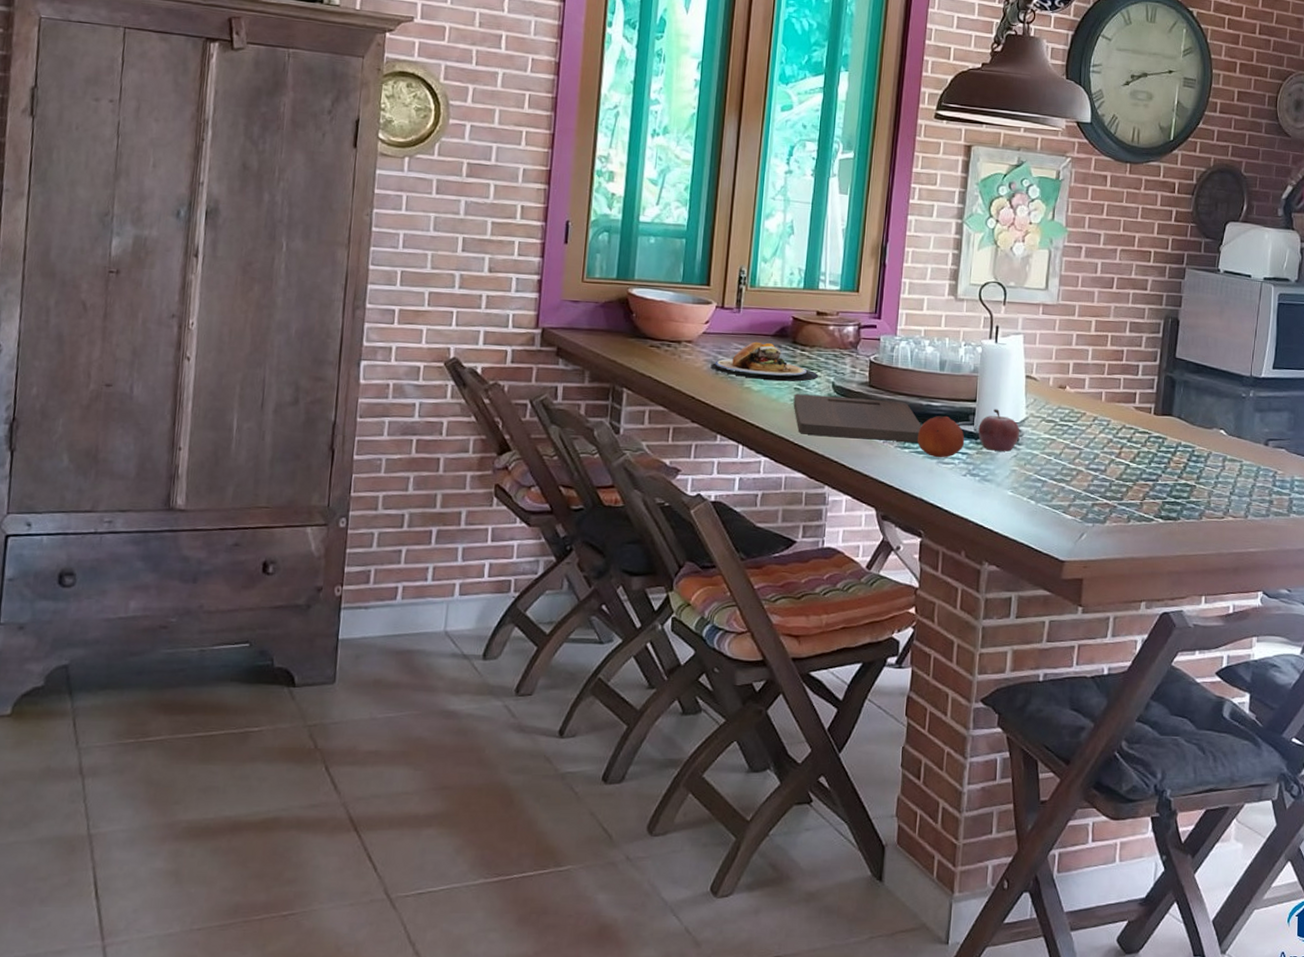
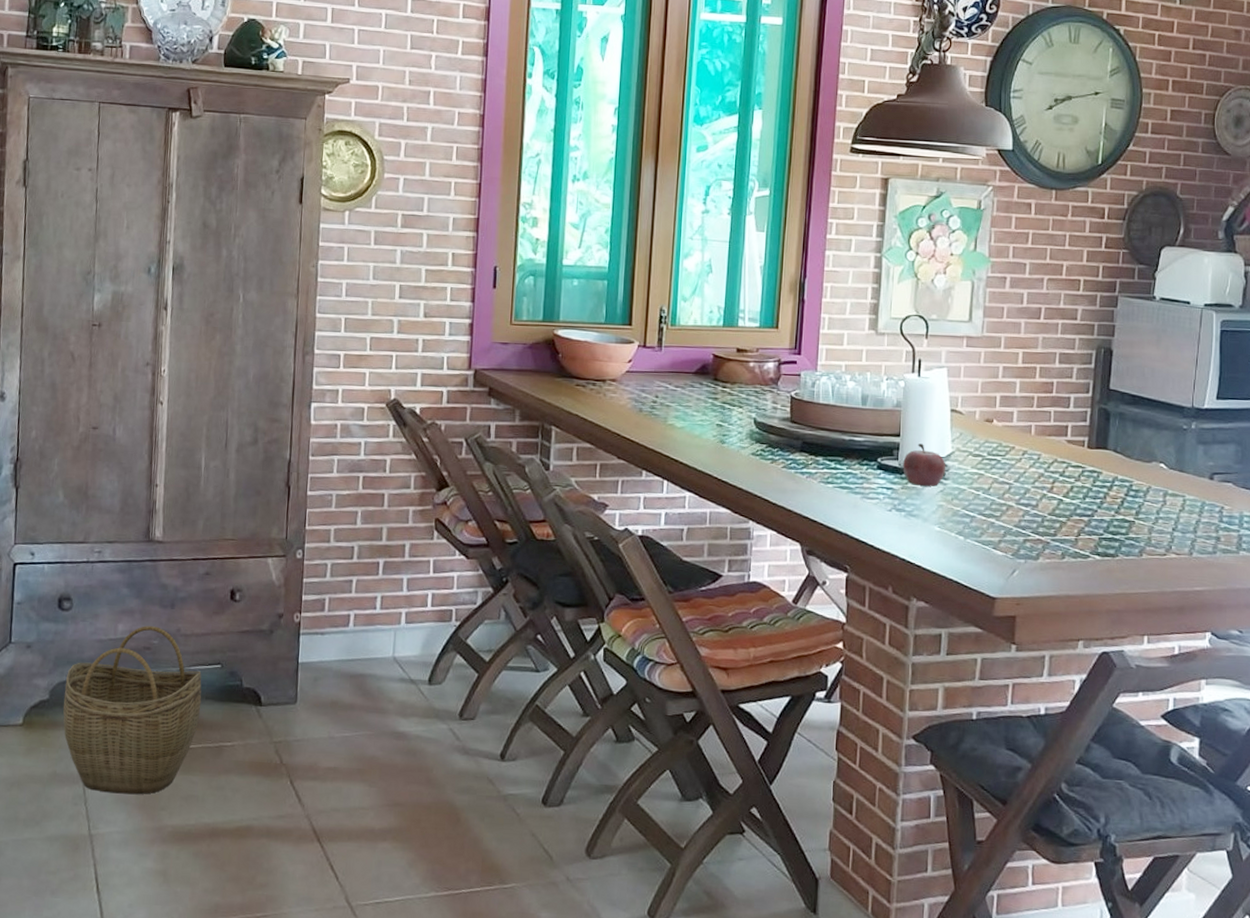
woven basket: none [60,602,227,788] -> present [62,626,202,795]
plate: present [711,341,818,381] -> none [635,379,740,418]
cutting board: present [793,394,922,442] -> none [716,430,845,478]
fruit: present [917,415,965,458] -> none [841,450,889,493]

